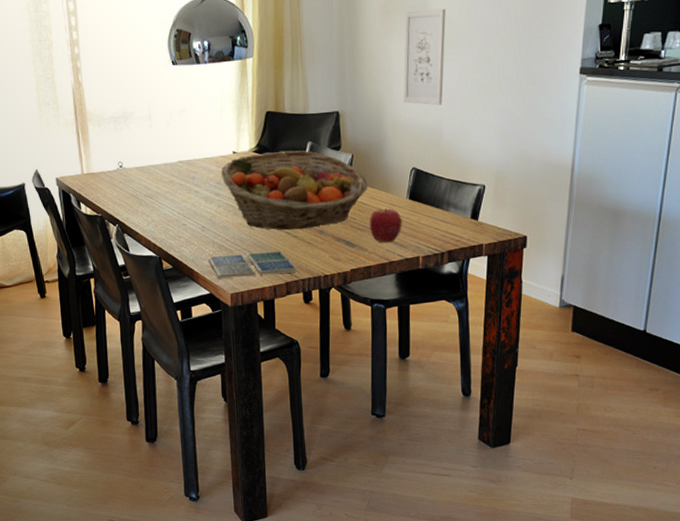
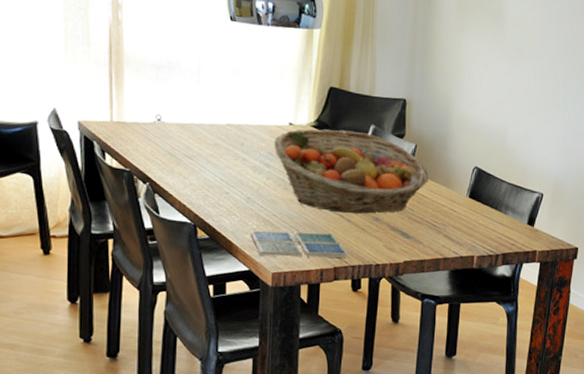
apple: present [370,208,402,243] -> none [427,203,460,239]
wall art: present [403,8,446,106] -> none [472,13,520,110]

